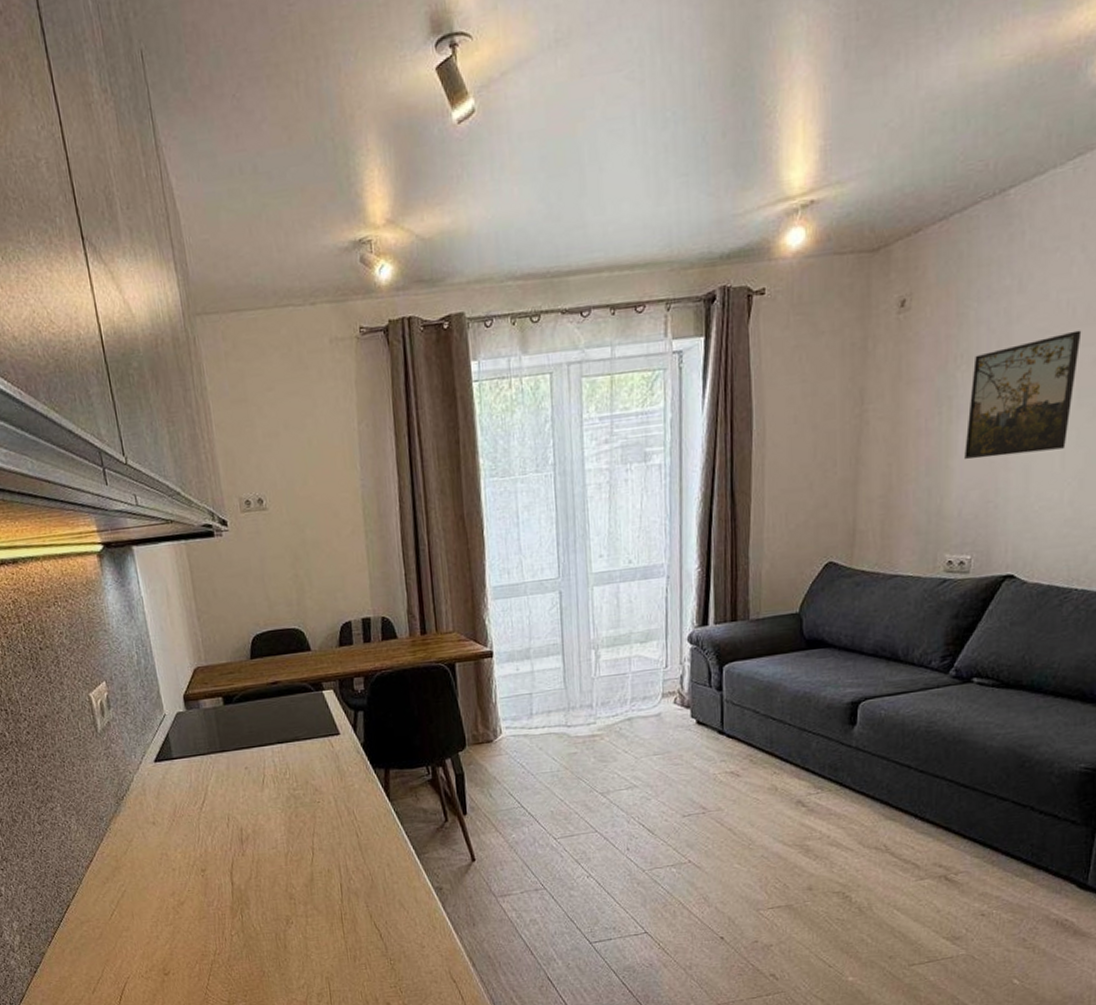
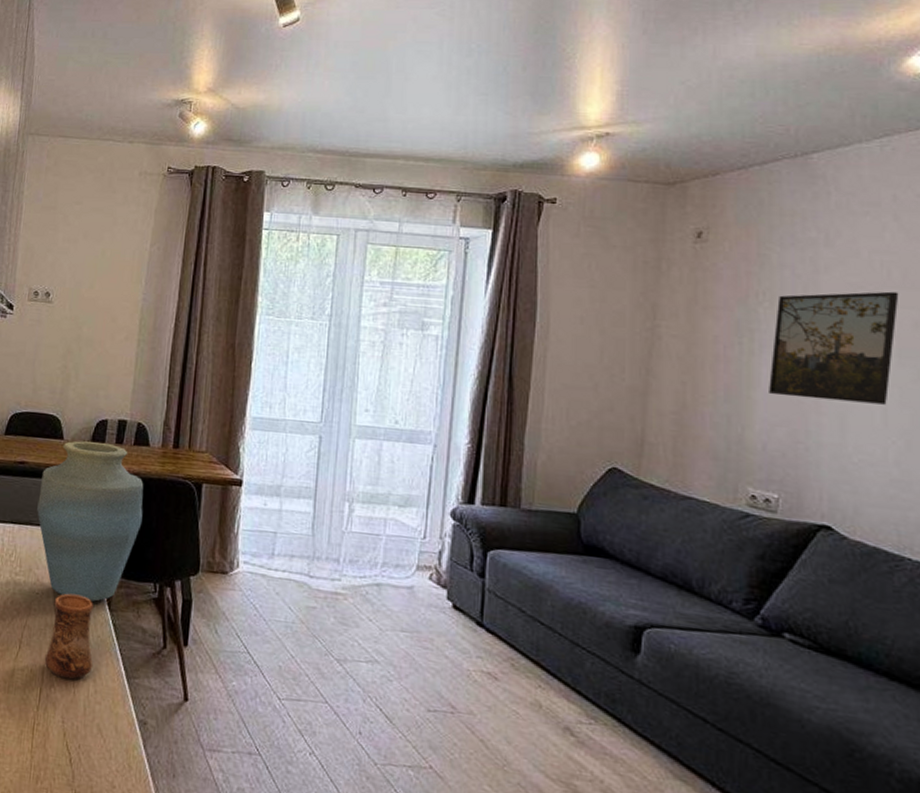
vase: none [297,644,405,798] -> present [37,441,144,602]
cup: none [336,793,385,871] -> present [44,593,93,680]

